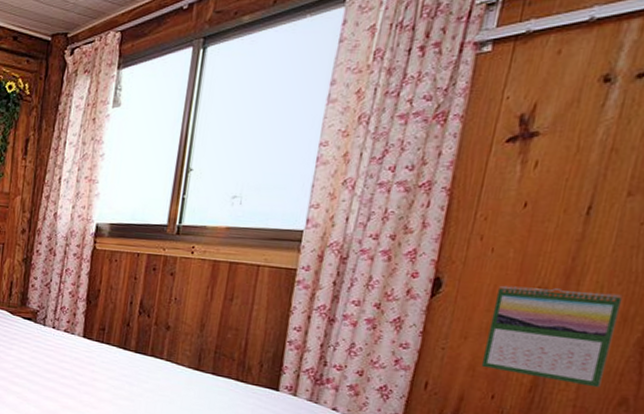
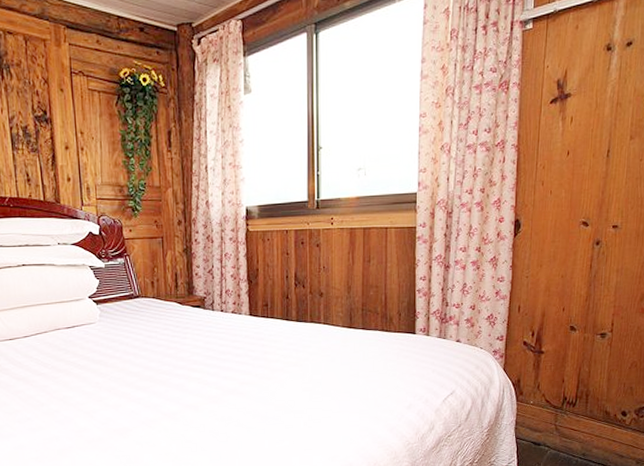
calendar: present [481,285,623,388] -> none [553,216,635,290]

